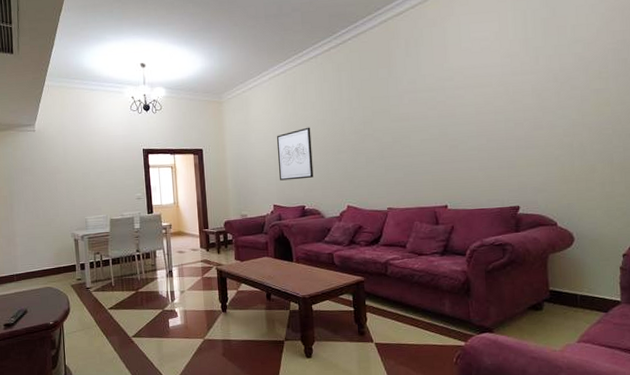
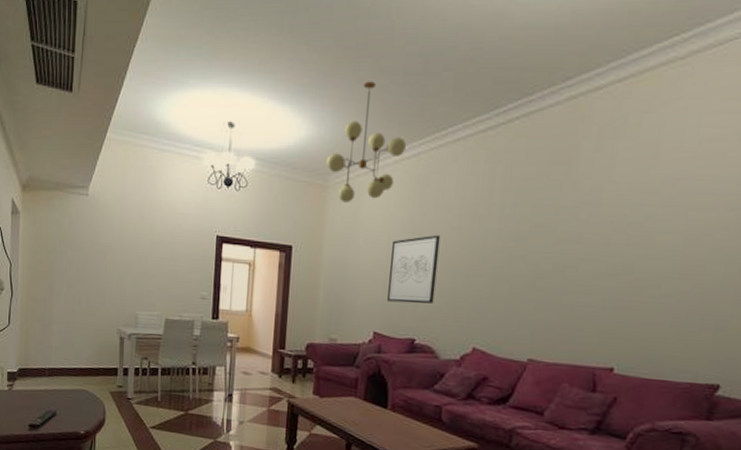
chandelier: none [218,23,276,112] -> present [326,81,407,203]

